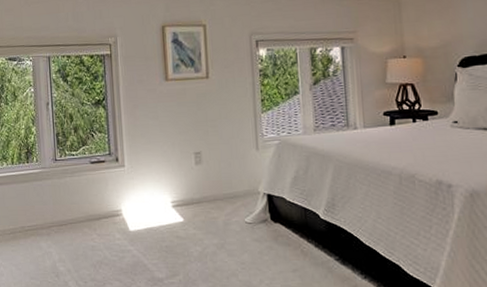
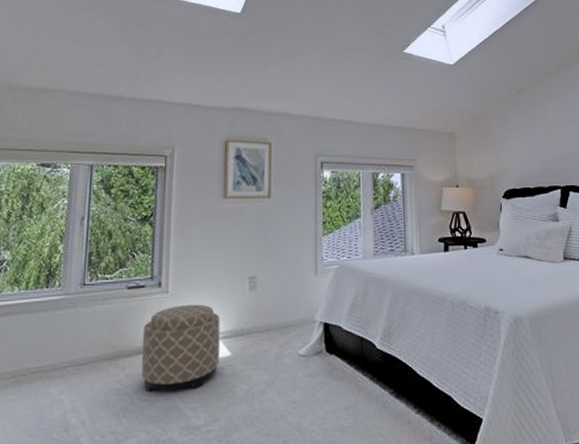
ottoman: none [107,176,174,250] -> present [141,304,220,393]

